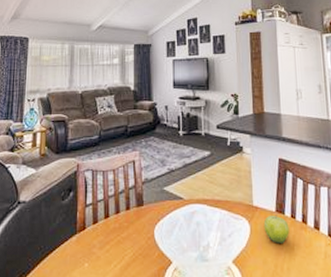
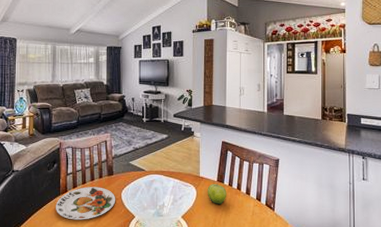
plate: none [71,222,148,268] -> present [56,187,116,220]

